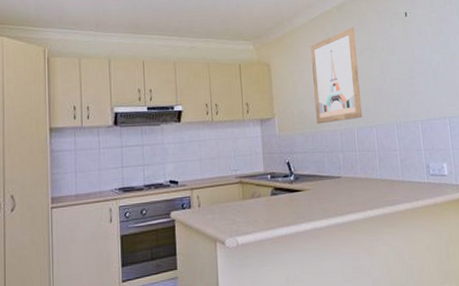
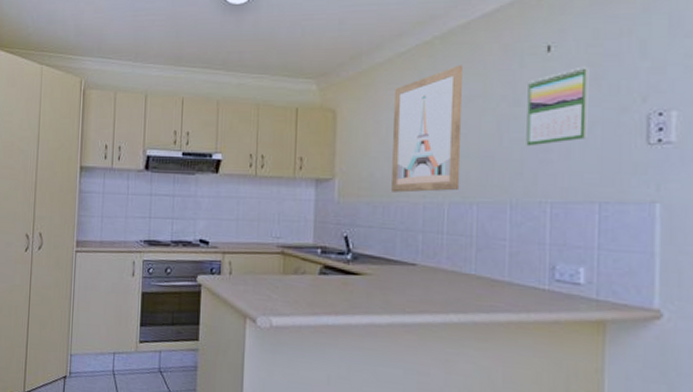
calendar: none [396,26,436,83] -> present [526,66,589,147]

